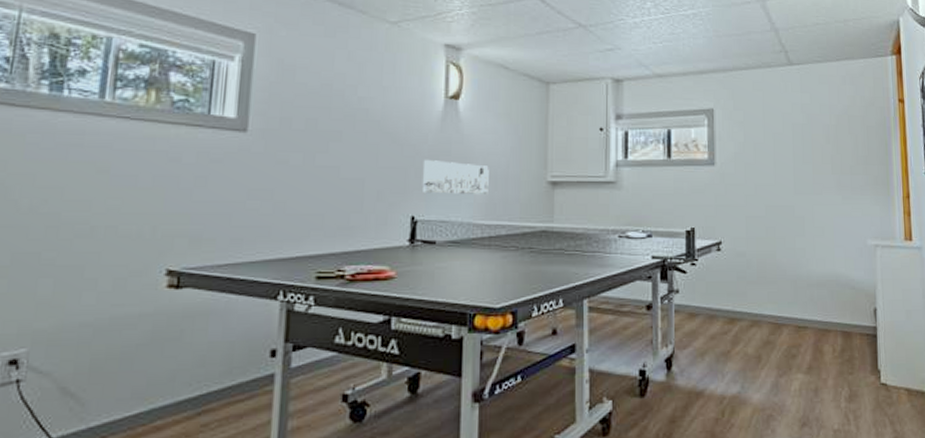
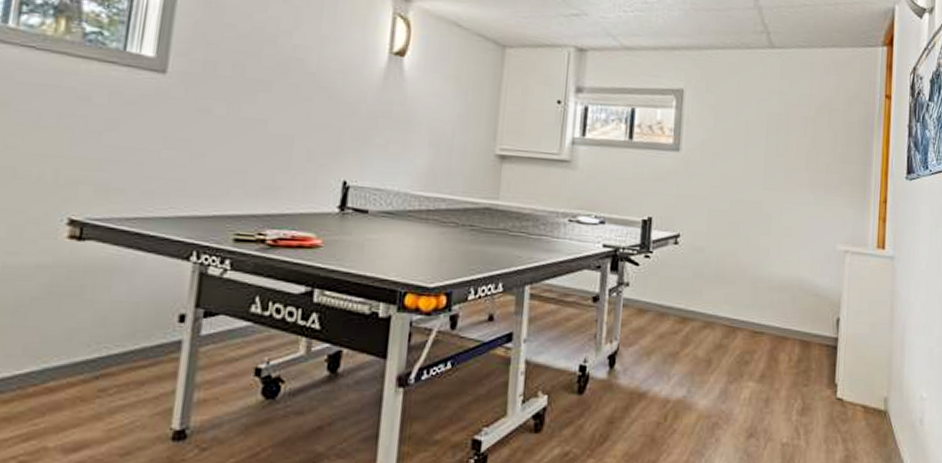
wall art: present [421,160,489,194] -> none [356,120,433,163]

